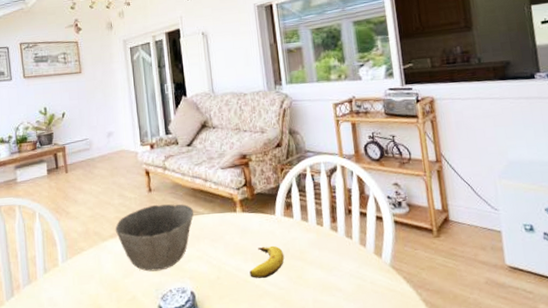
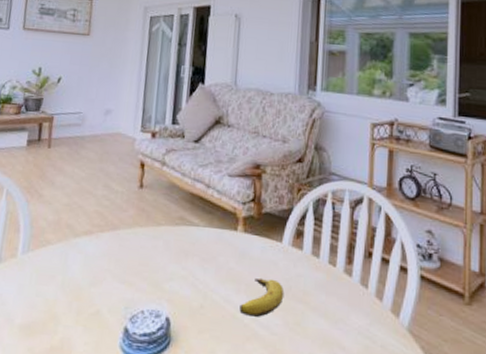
bowl: present [115,204,194,272] -> none [91,204,188,285]

